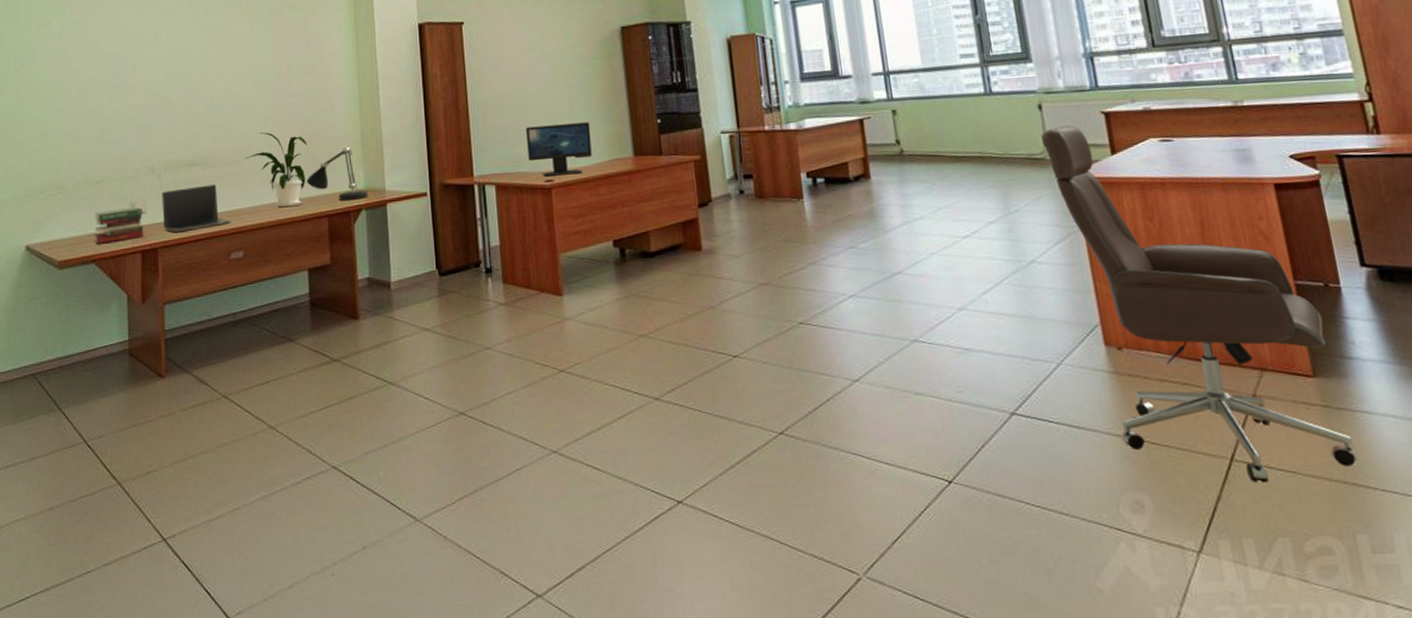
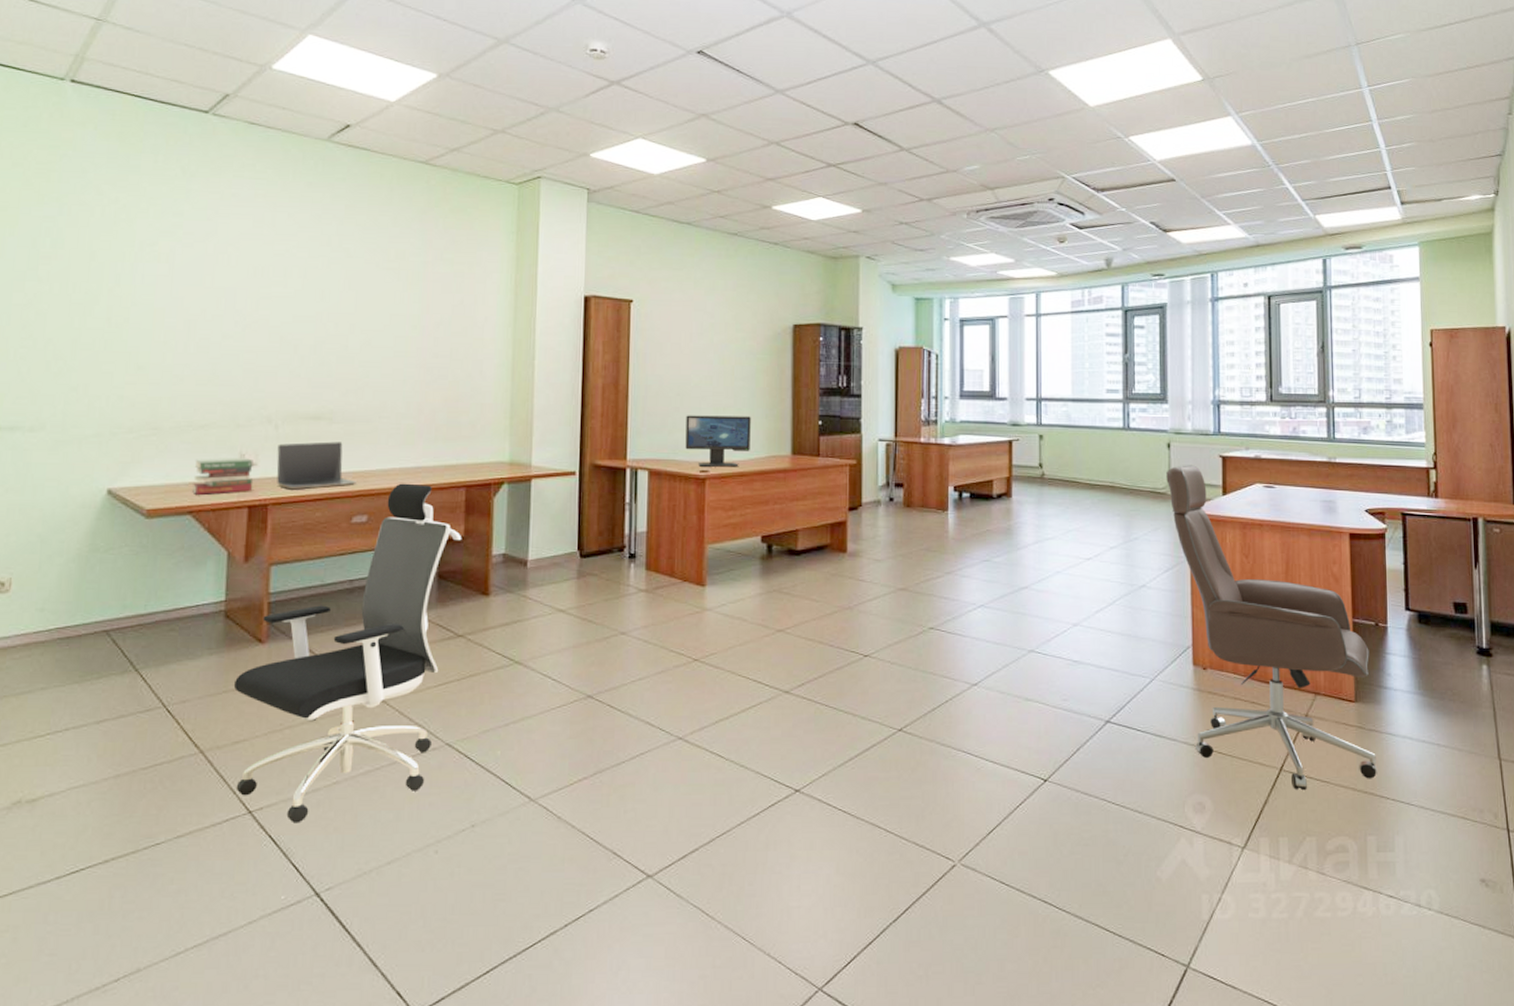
office chair: none [141,217,329,550] -> present [233,483,462,824]
house plant: present [244,132,307,208] -> none [377,392,450,474]
desk lamp: present [306,147,368,201] -> none [445,417,512,472]

